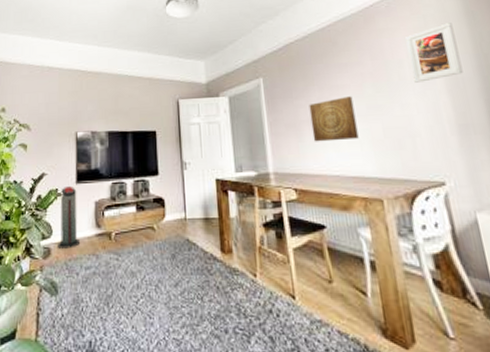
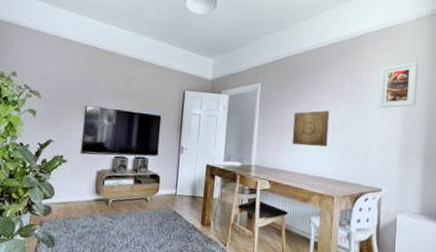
air purifier: present [58,185,81,249] -> none [58,154,81,209]

